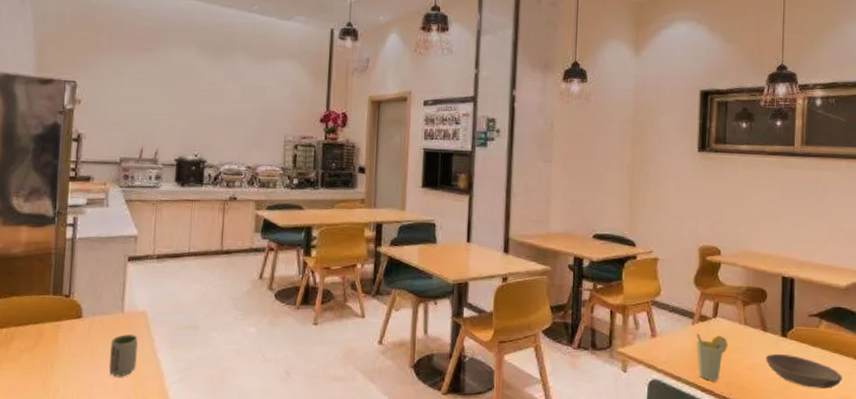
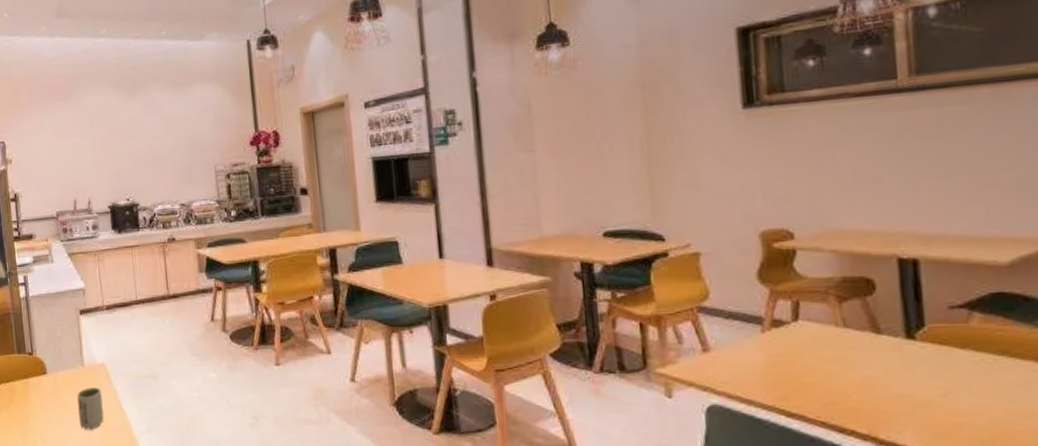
cup: present [696,333,728,381] -> none [769,343,821,403]
bowl: present [765,354,842,389] -> none [882,362,1018,405]

